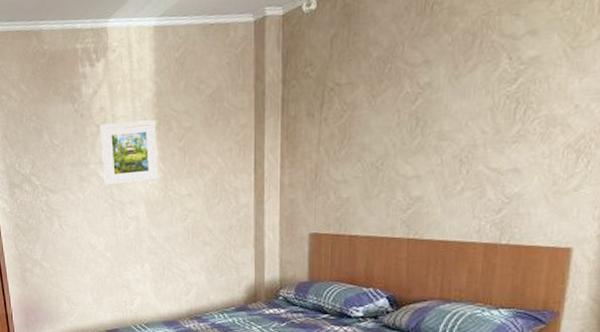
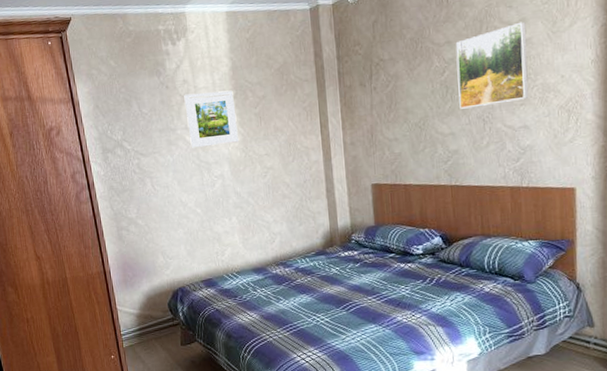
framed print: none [431,34,536,146] -> present [455,21,529,109]

